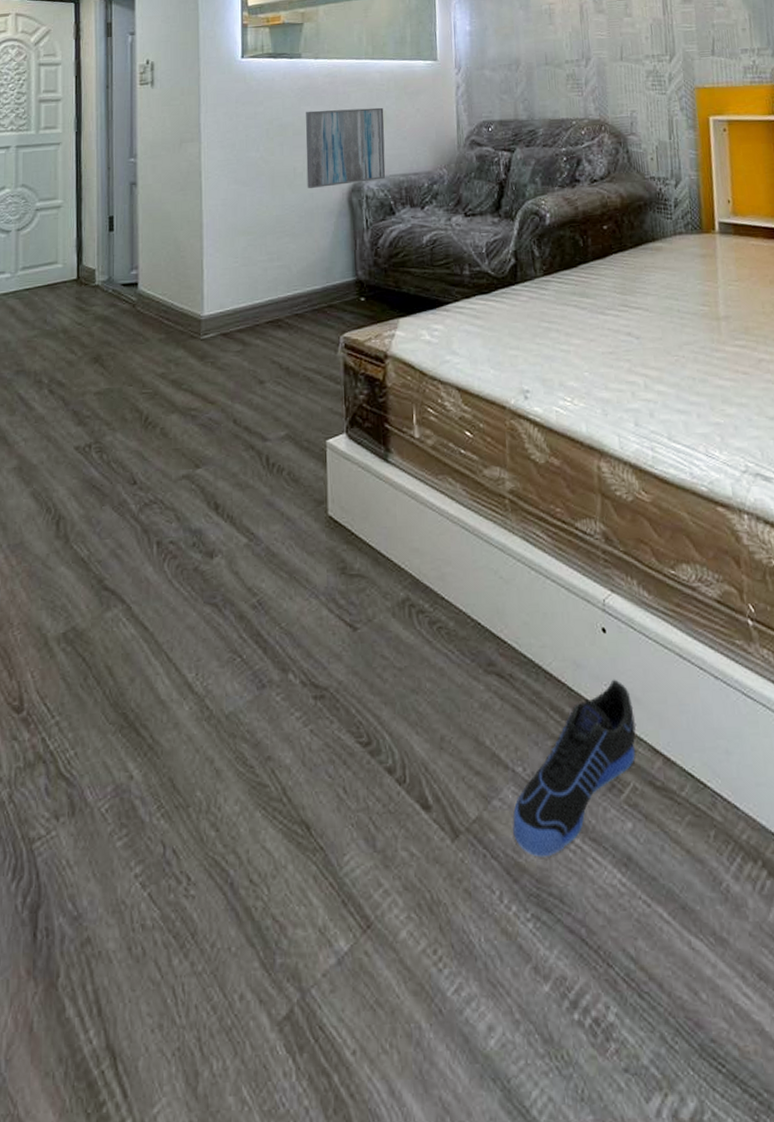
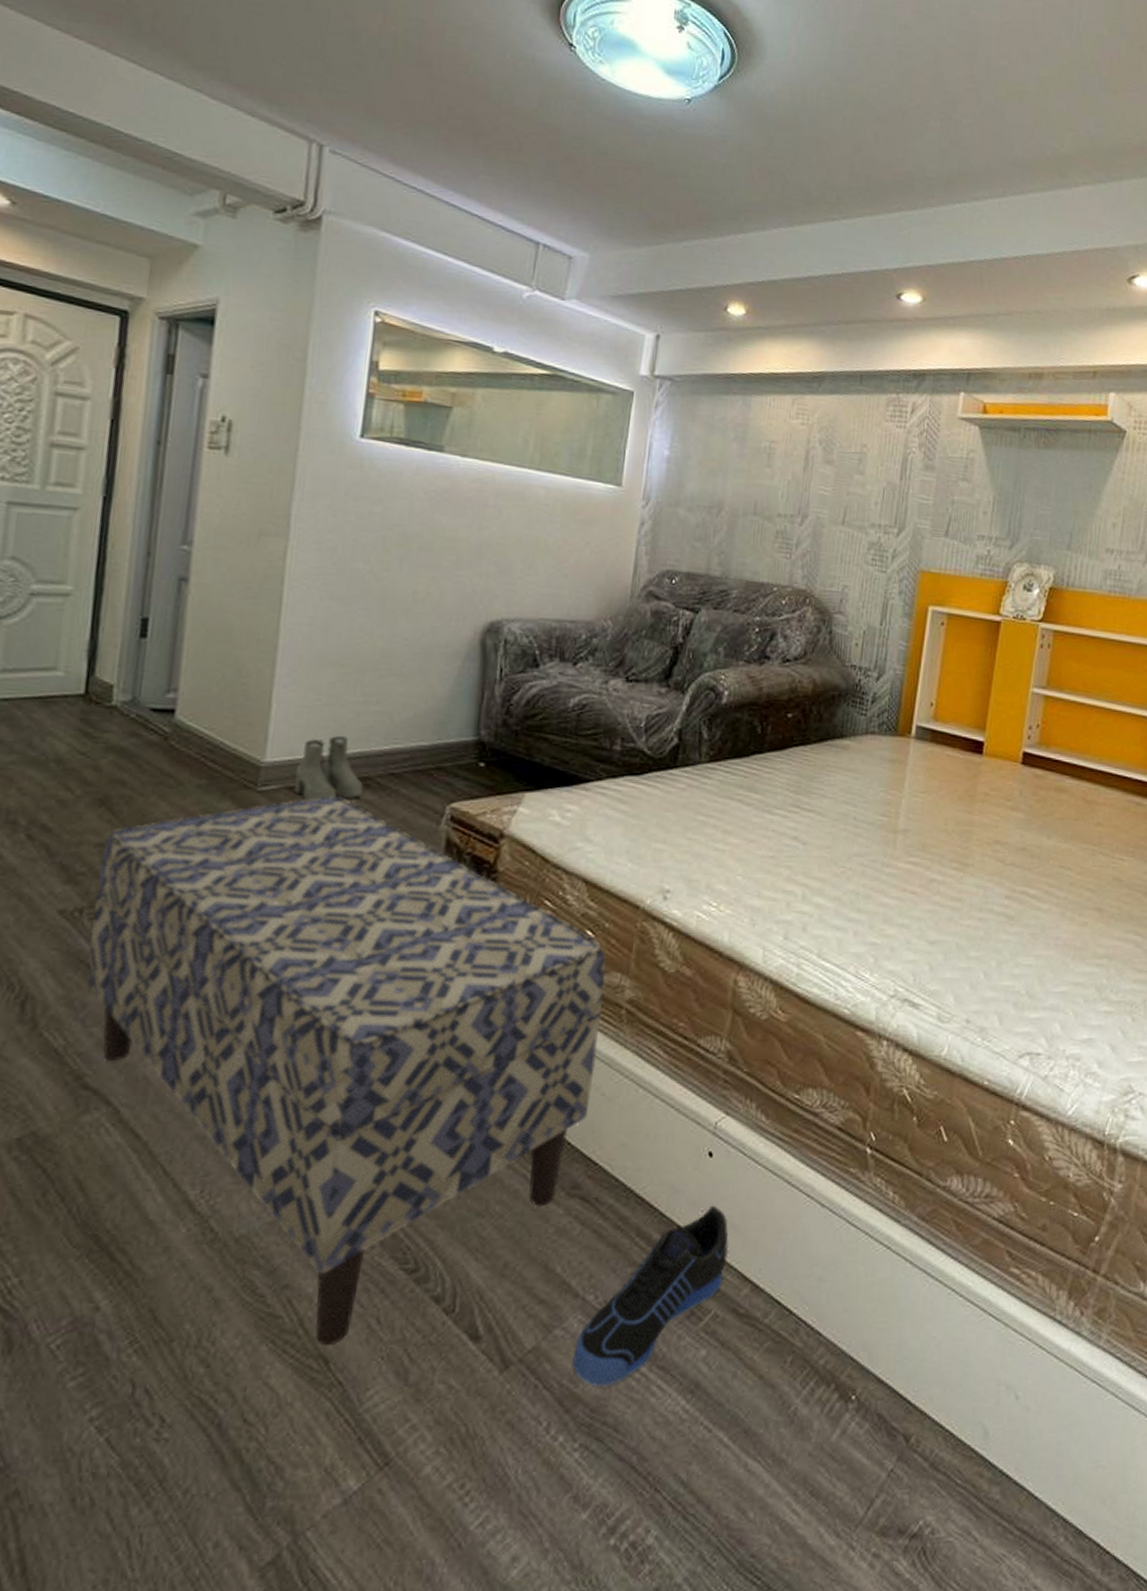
bench: none [98,336,491,812] -> present [86,795,606,1345]
boots: none [226,289,276,343] -> present [294,736,363,801]
wall art: present [306,107,386,189] -> none [428,521,544,622]

